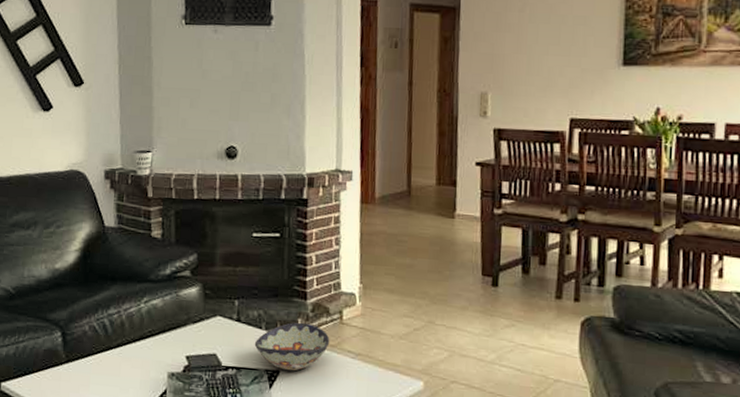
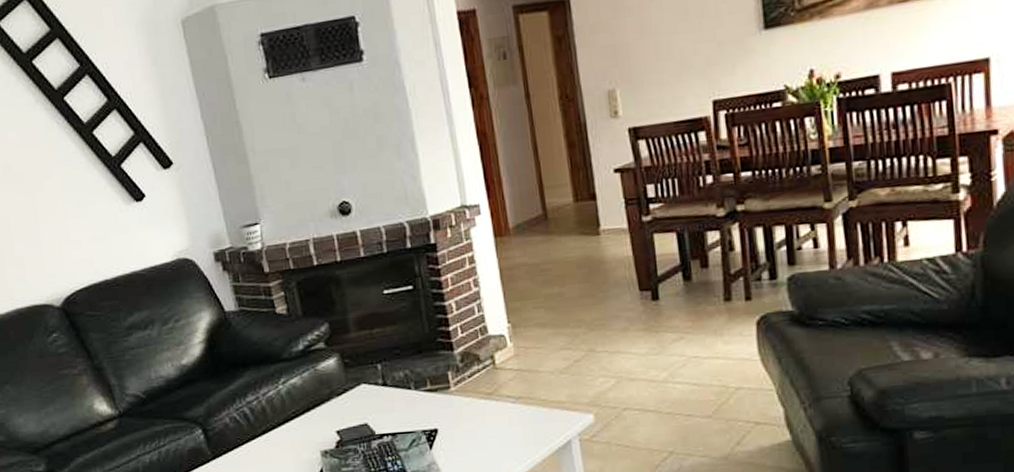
decorative bowl: present [254,322,330,371] -> none [405,374,486,428]

